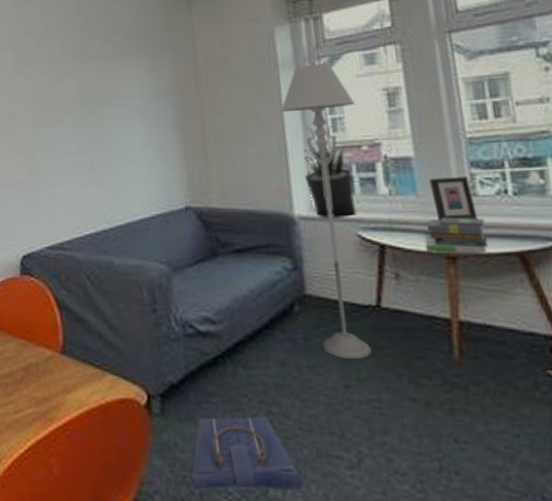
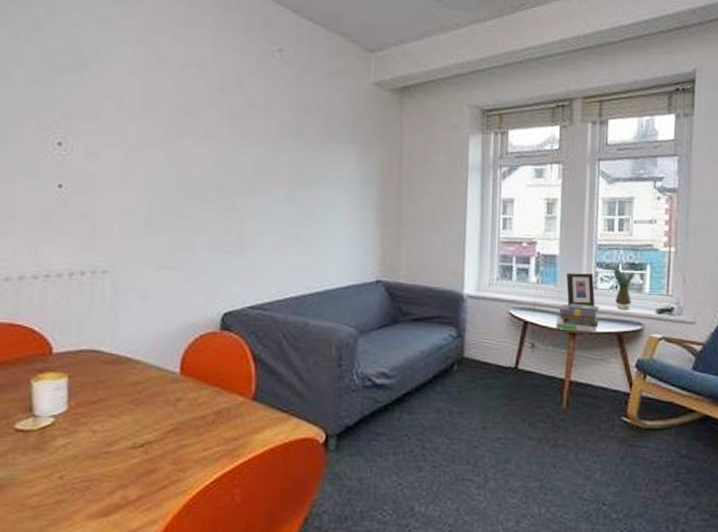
tote bag: present [191,415,303,490] -> none [355,450,441,509]
floor lamp: present [281,63,373,359] -> none [465,171,523,407]
planter: present [303,143,357,219] -> none [476,238,512,299]
vase: none [494,165,532,222] -> present [612,267,634,310]

